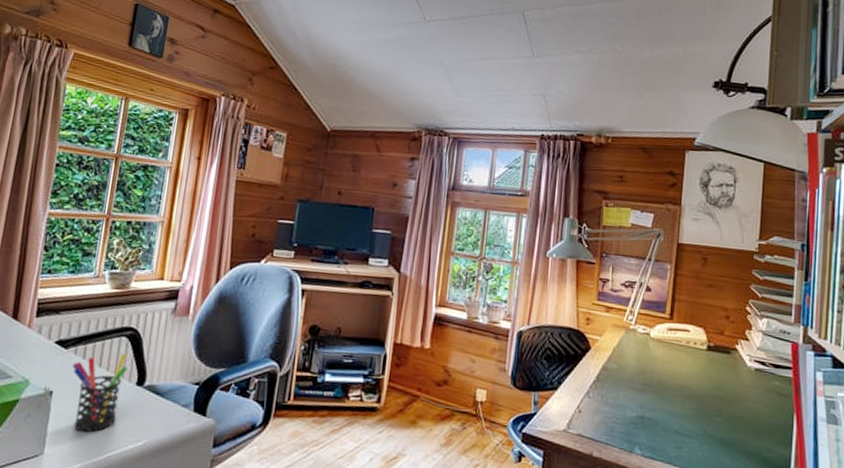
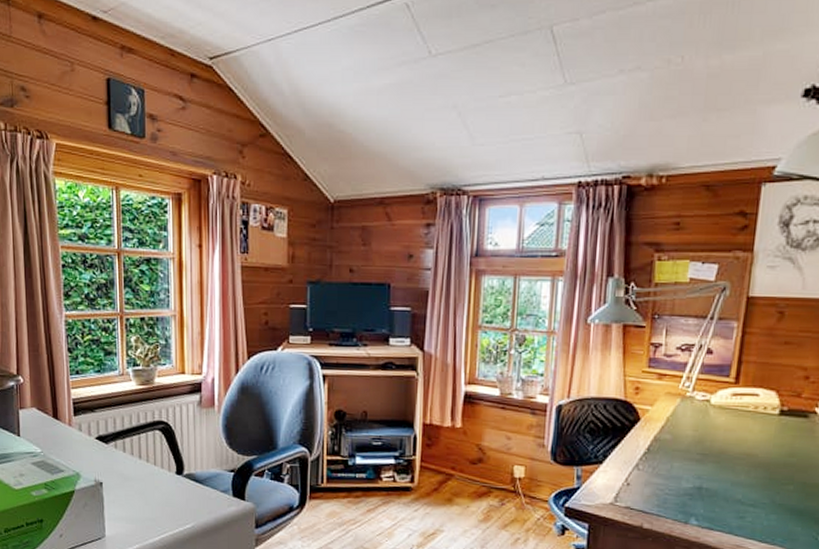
pen holder: present [72,353,128,432] -> none [115,446,166,518]

